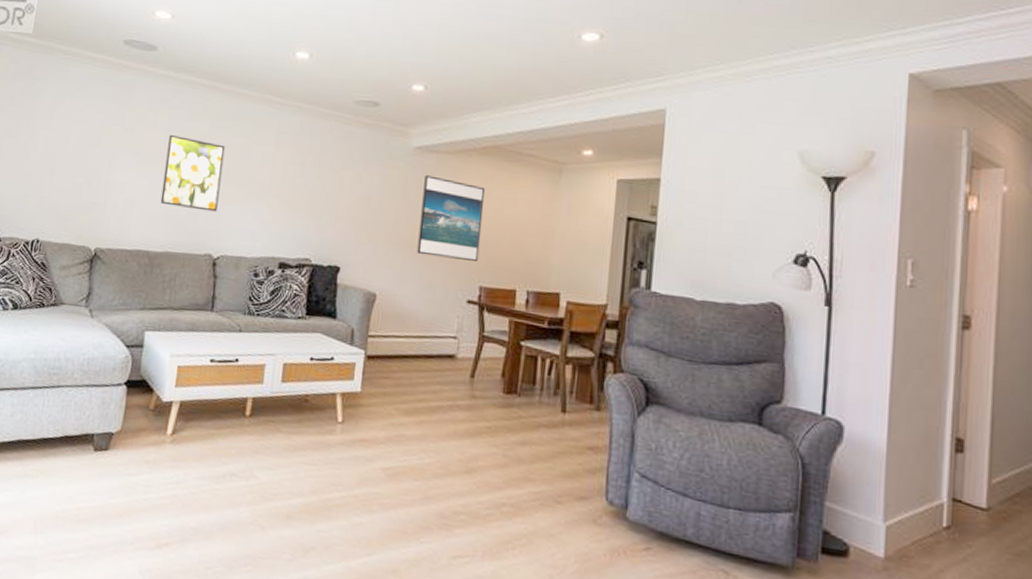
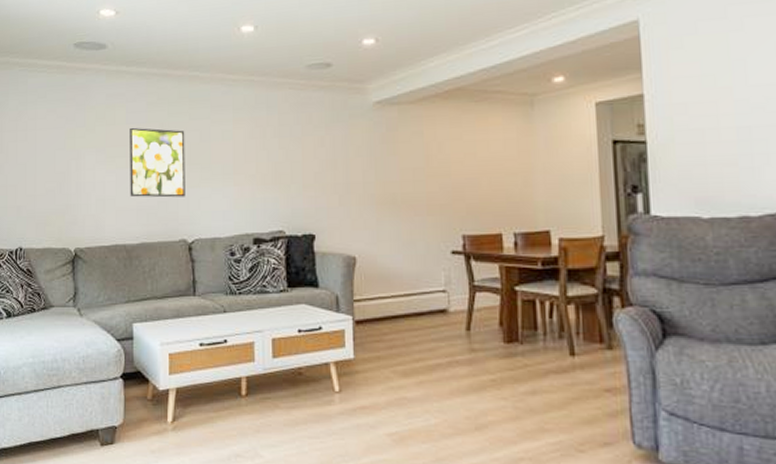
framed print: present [417,175,486,263] -> none [389,128,457,211]

